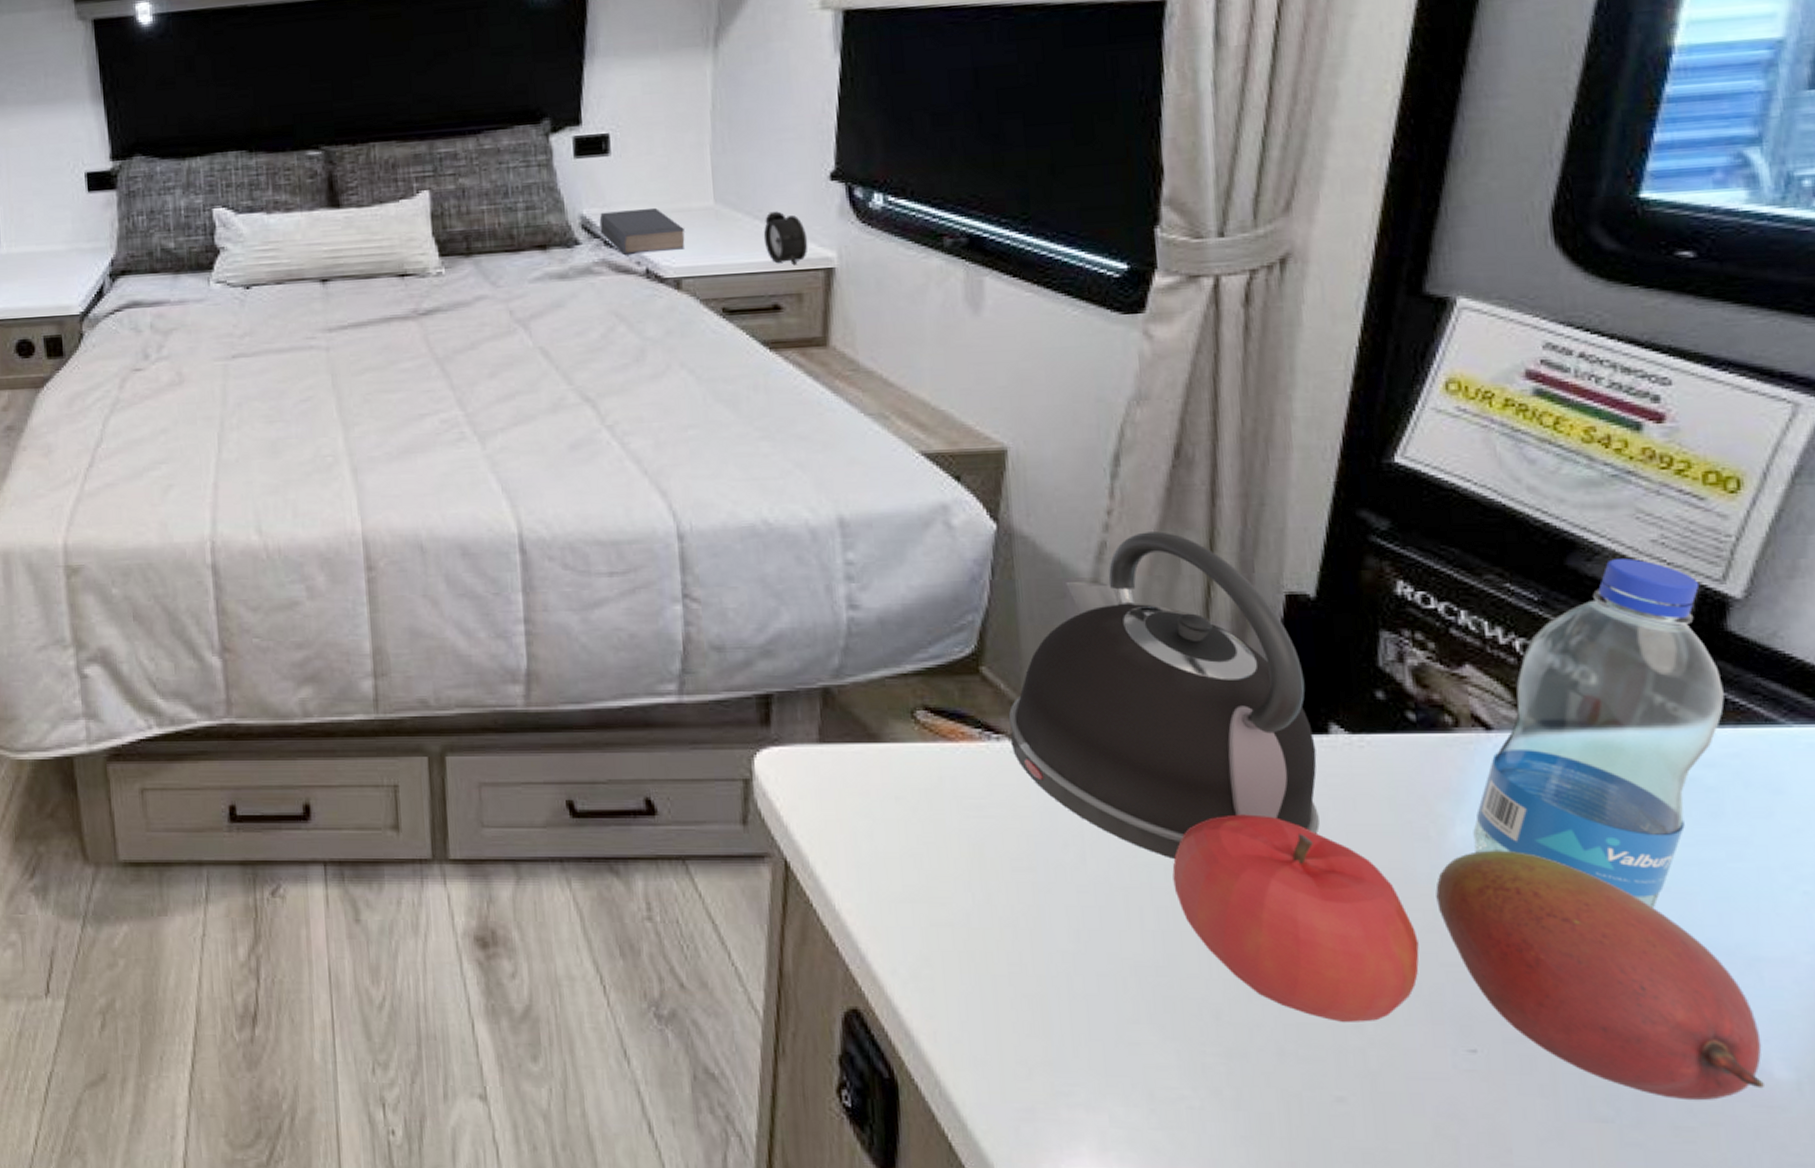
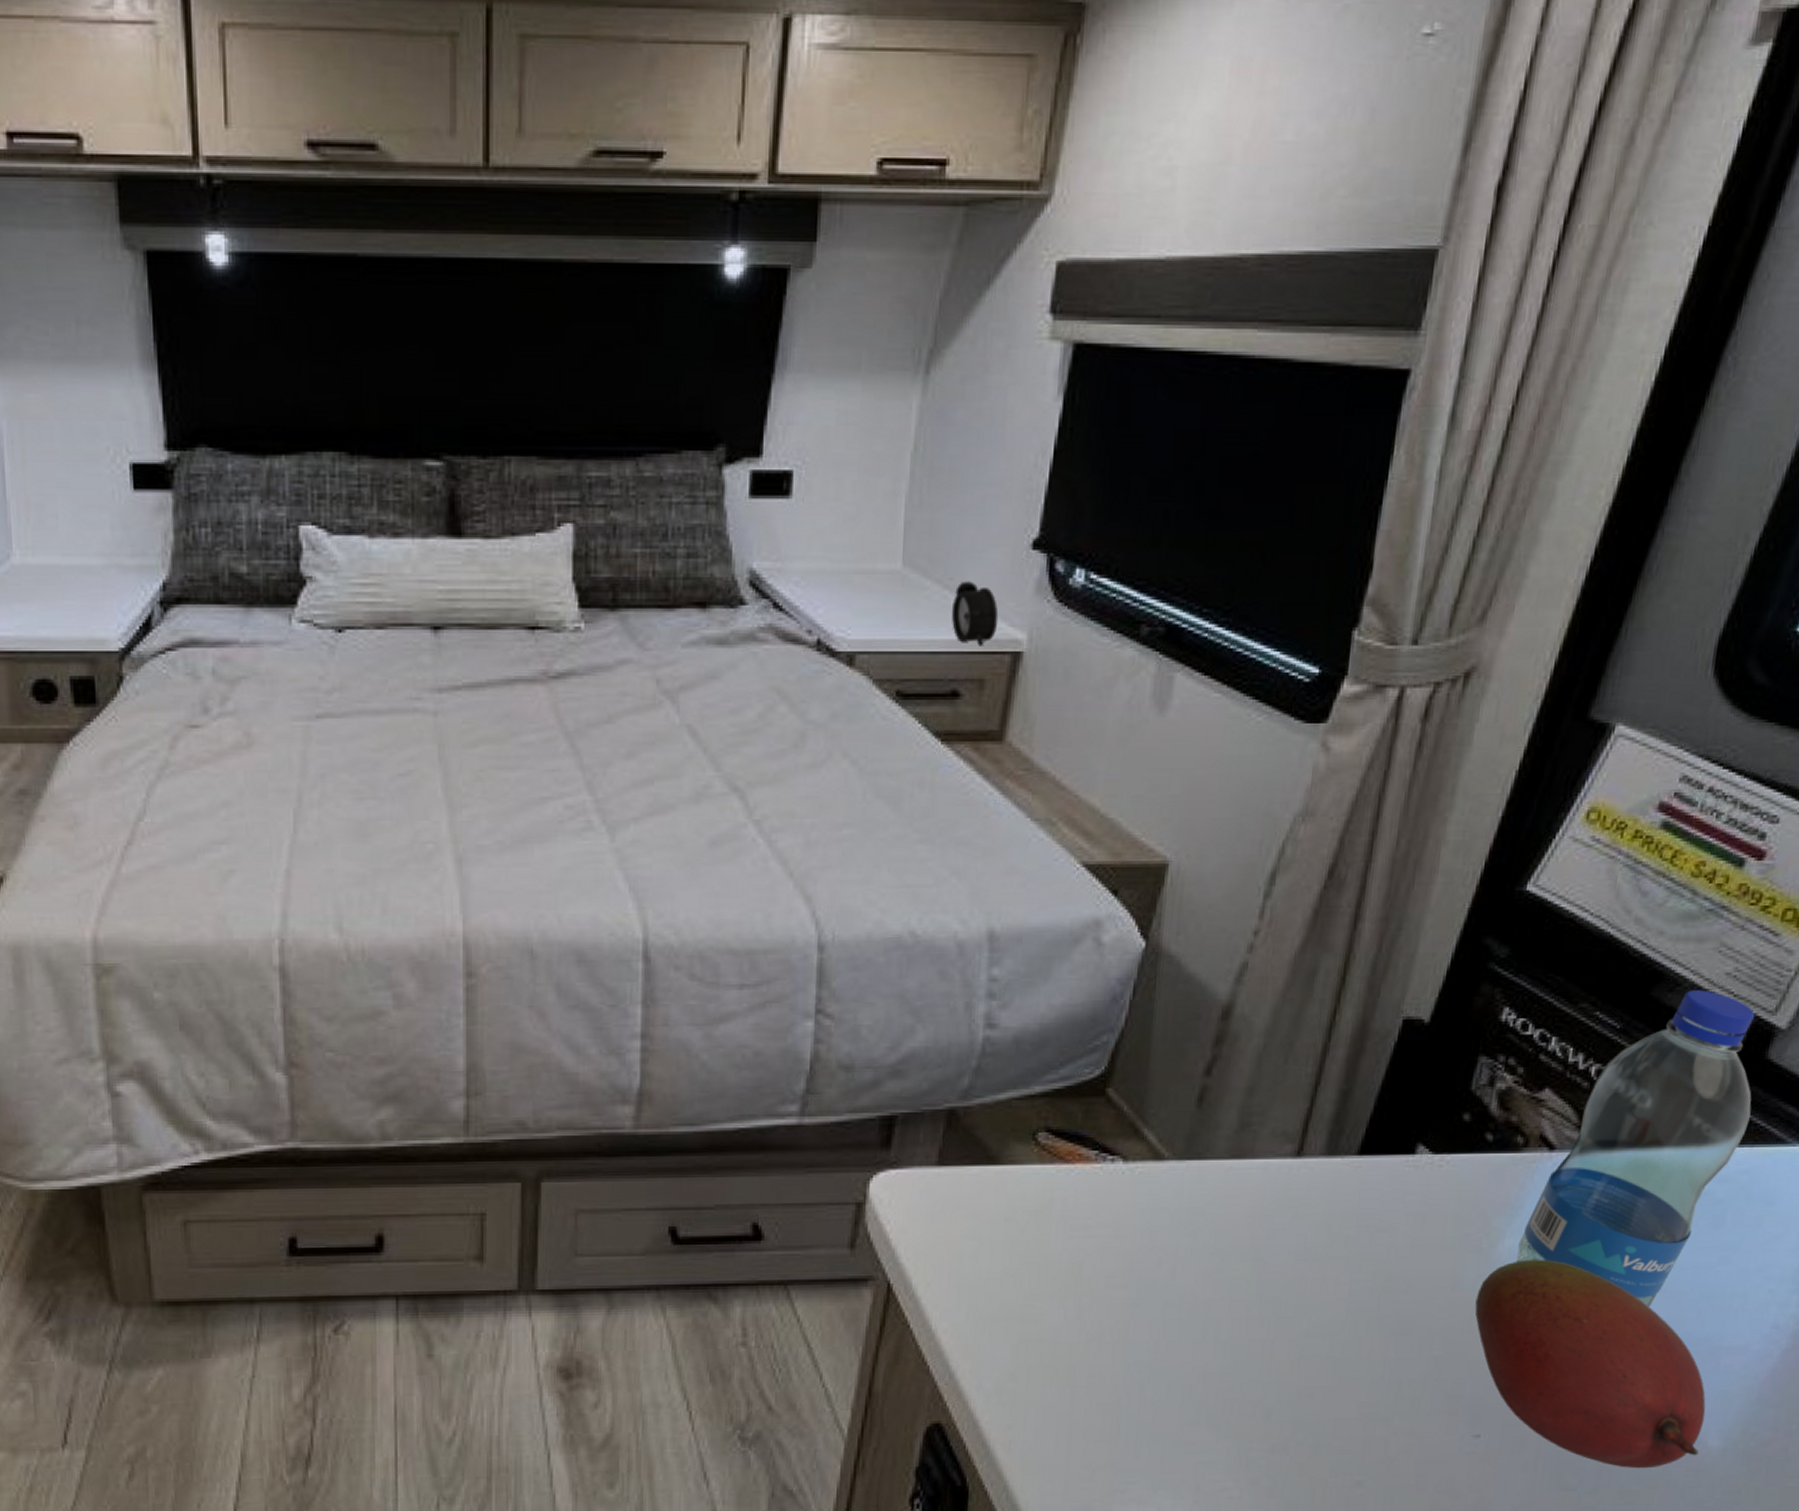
book: present [599,207,686,255] -> none [770,566,865,620]
kettle: present [1008,531,1320,859] -> none [1124,954,1404,1273]
fruit: present [1172,814,1419,1023] -> none [1251,1230,1453,1417]

